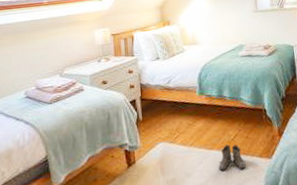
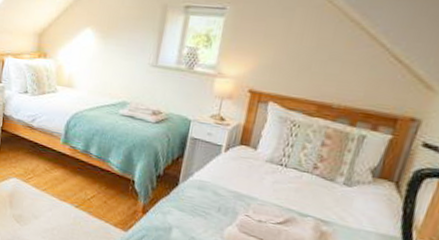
boots: present [218,144,246,172] -> none [67,201,98,232]

